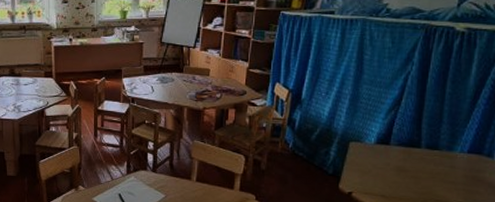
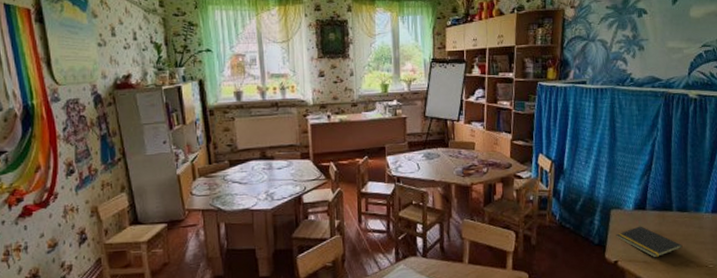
notepad: none [352,160,428,193] -> present [616,226,683,258]

